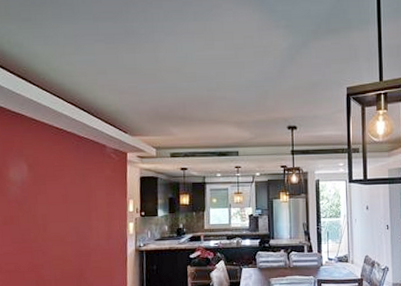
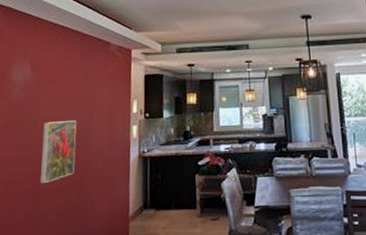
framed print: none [42,217,76,274] -> present [39,120,77,184]

